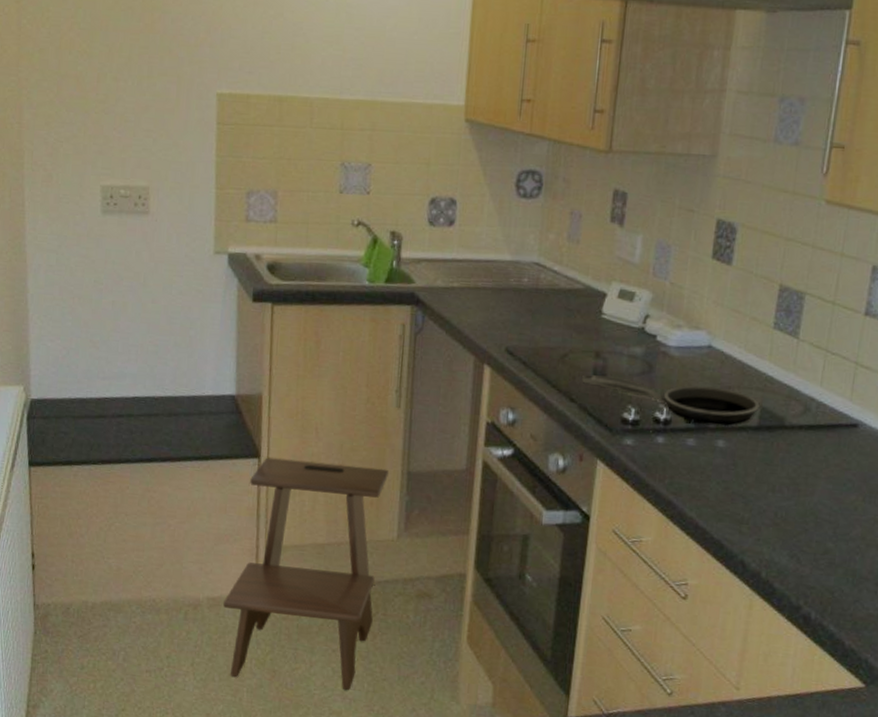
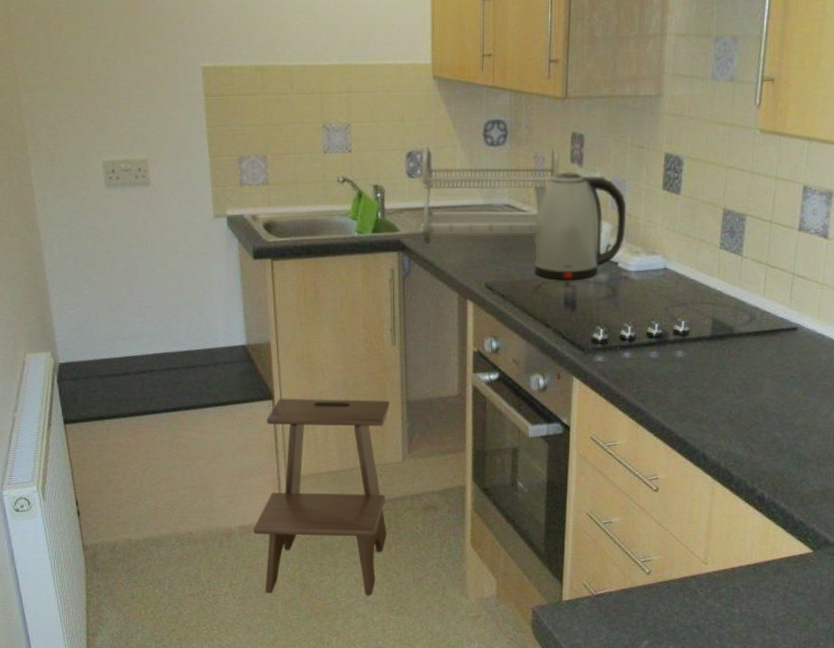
dish rack: none [438,194,599,300] -> present [419,145,559,243]
kettle: none [562,231,670,352] -> present [533,171,627,281]
frying pan: present [582,374,760,427] -> none [555,301,712,339]

